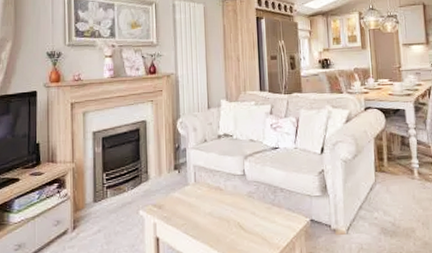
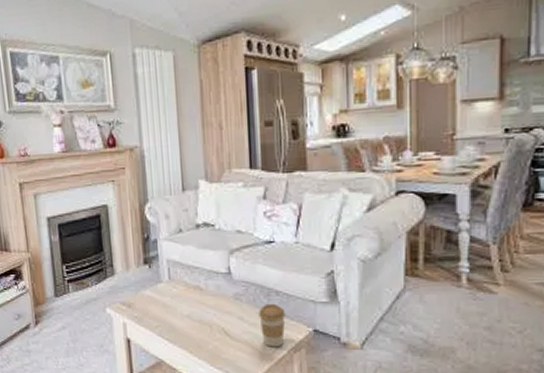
coffee cup: none [267,199,289,237] -> present [259,303,286,347]

